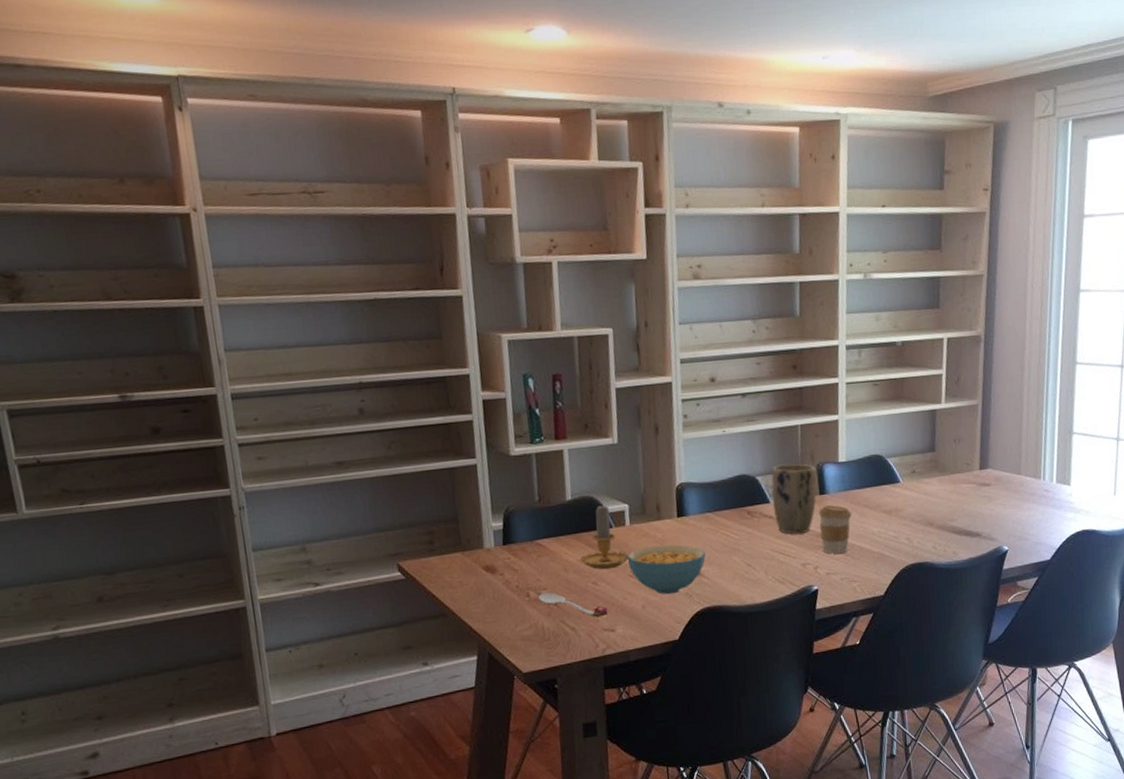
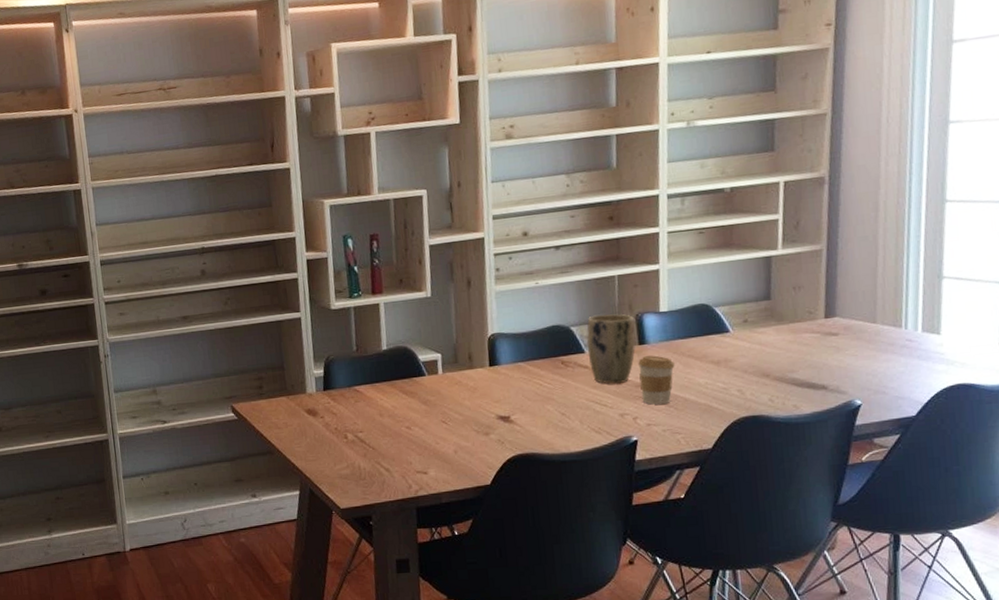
spoon: present [538,592,609,618] -> none [355,435,422,460]
candle: present [579,503,629,570] -> none [394,353,442,415]
cereal bowl: present [627,544,706,595] -> none [439,392,519,441]

